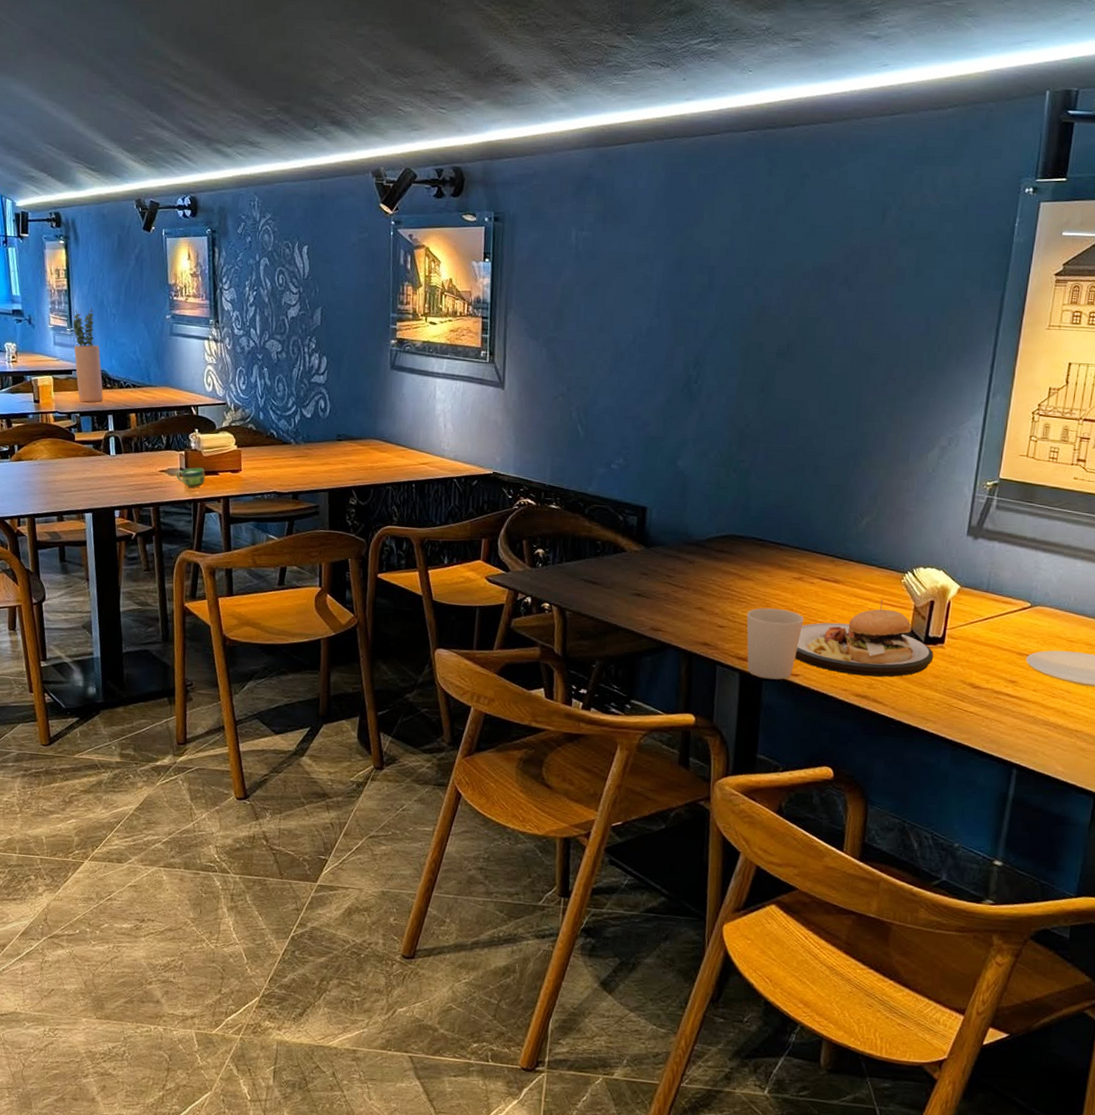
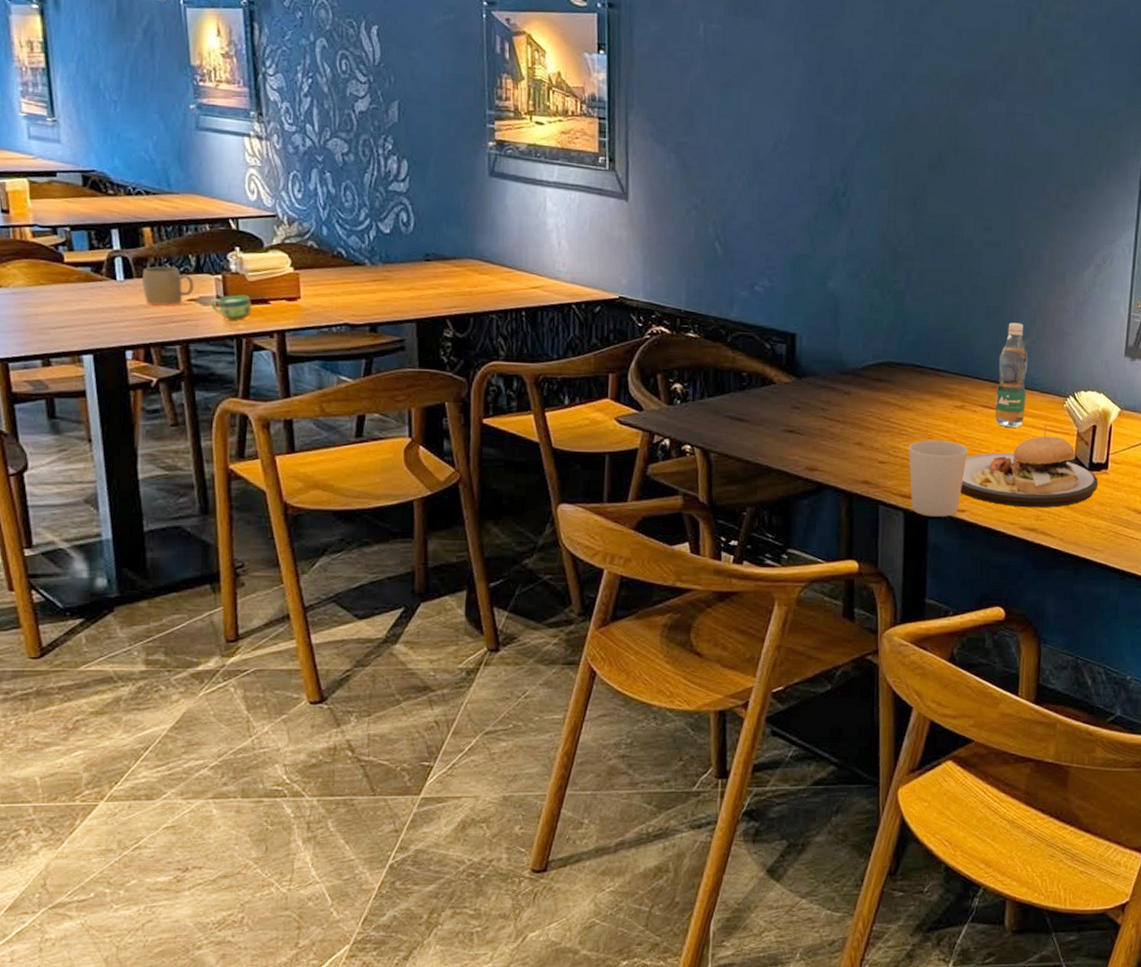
vase: present [72,307,104,403] -> none [55,92,104,214]
mug: none [128,444,165,476] -> present [142,266,194,306]
bottle: none [832,501,869,600] -> present [995,322,1029,427]

